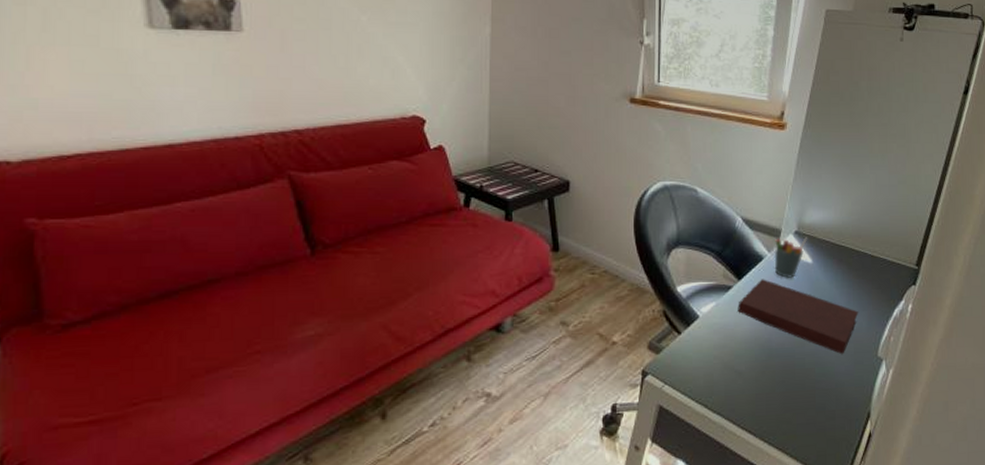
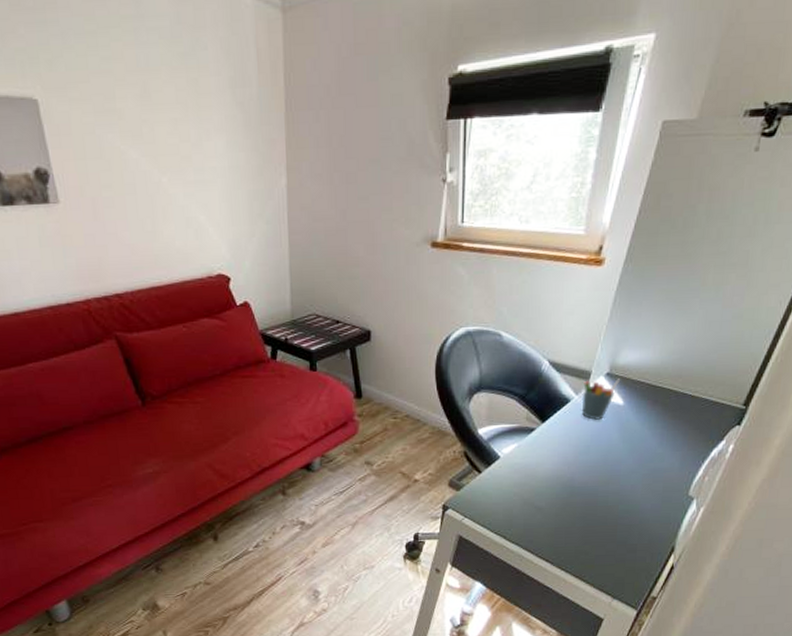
notebook: present [738,279,859,355] -> none [540,421,672,494]

